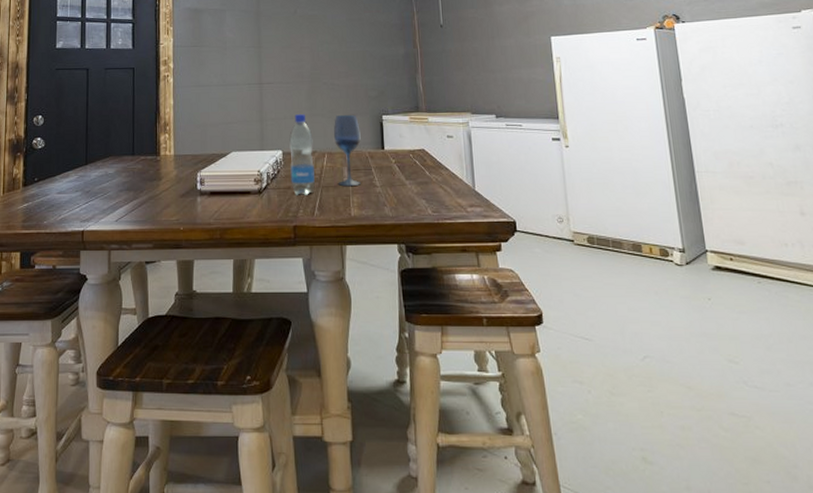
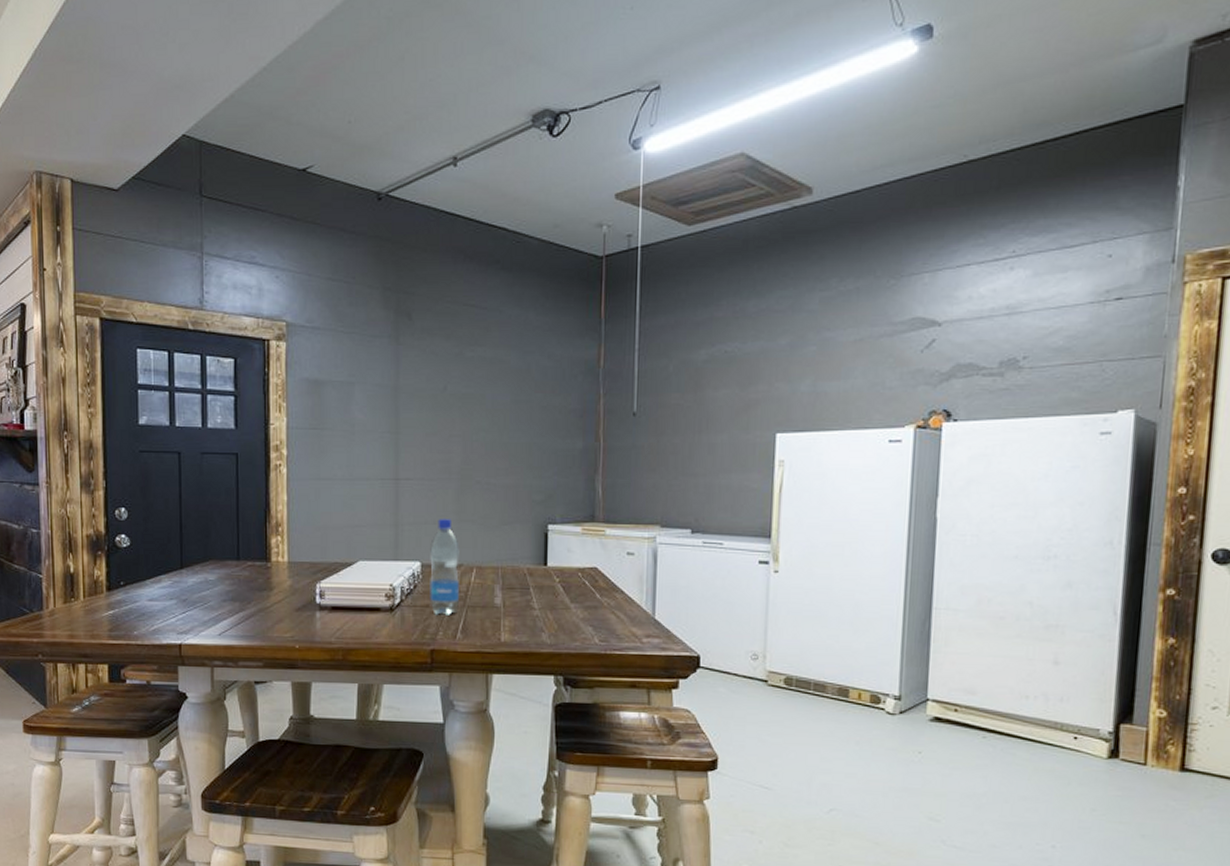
wineglass: present [333,114,362,187] -> none [485,521,519,608]

